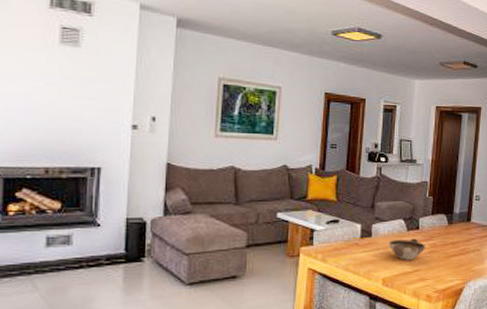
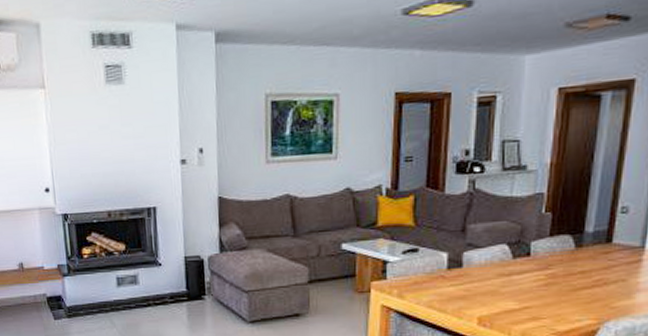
bowl: present [388,238,426,260] -> none [486,267,541,295]

